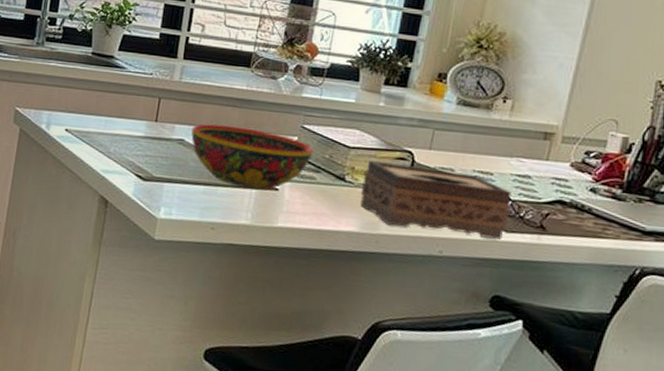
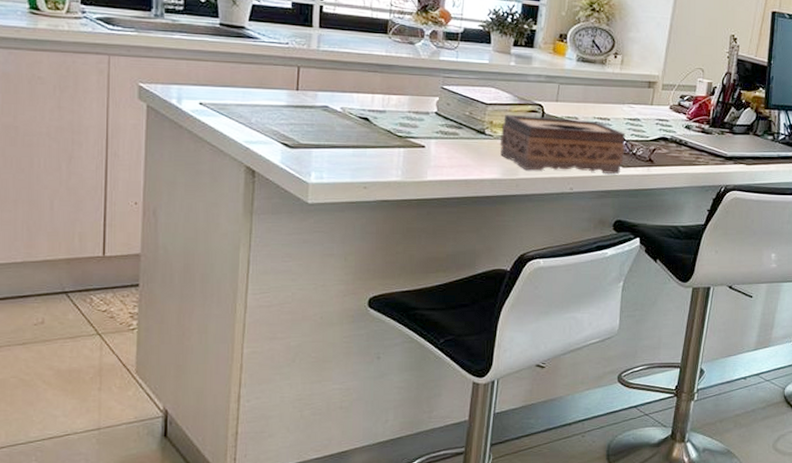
bowl: present [191,124,314,190] -> none [335,90,455,147]

